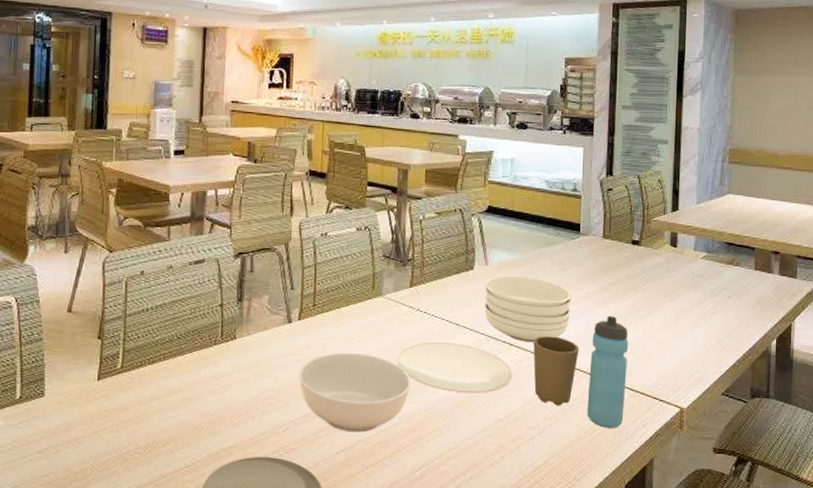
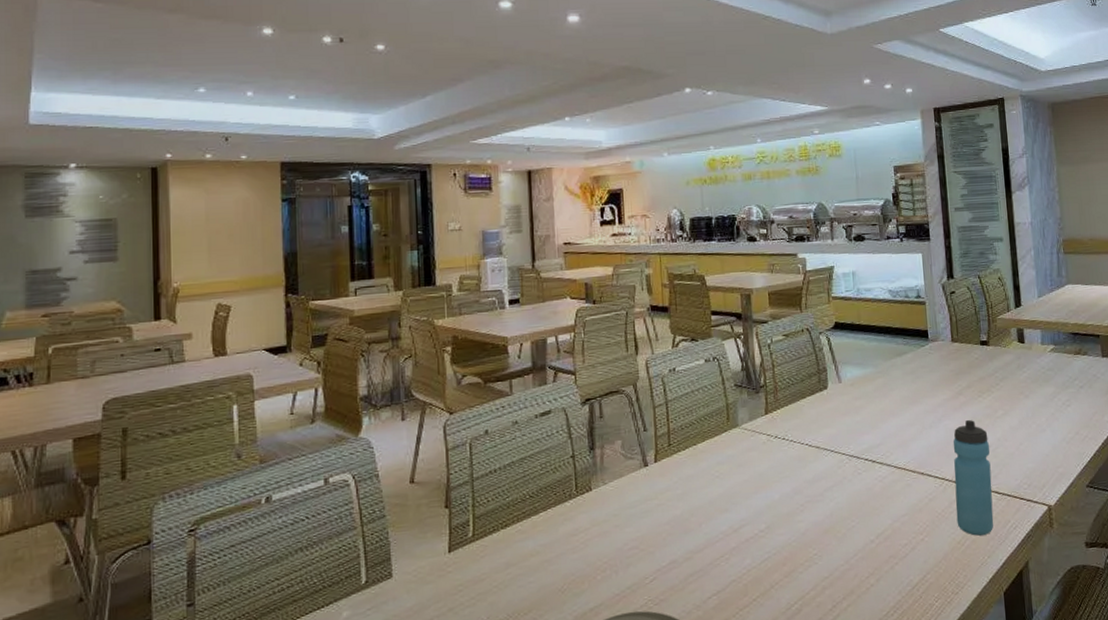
bowl: present [299,352,412,433] -> none [660,489,778,574]
plate: present [396,341,514,394] -> none [759,466,880,518]
bowl: present [484,275,572,342] -> none [841,389,929,457]
cup: present [533,336,579,406] -> none [895,447,942,519]

